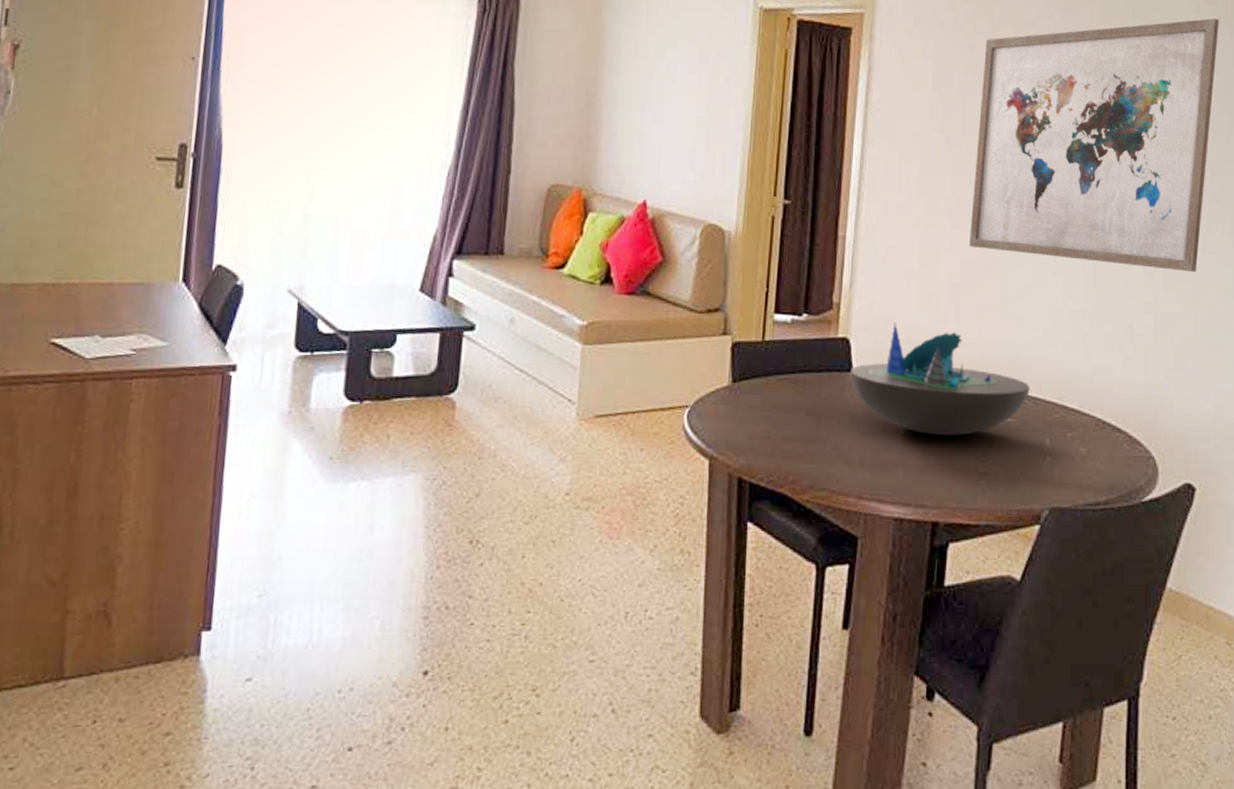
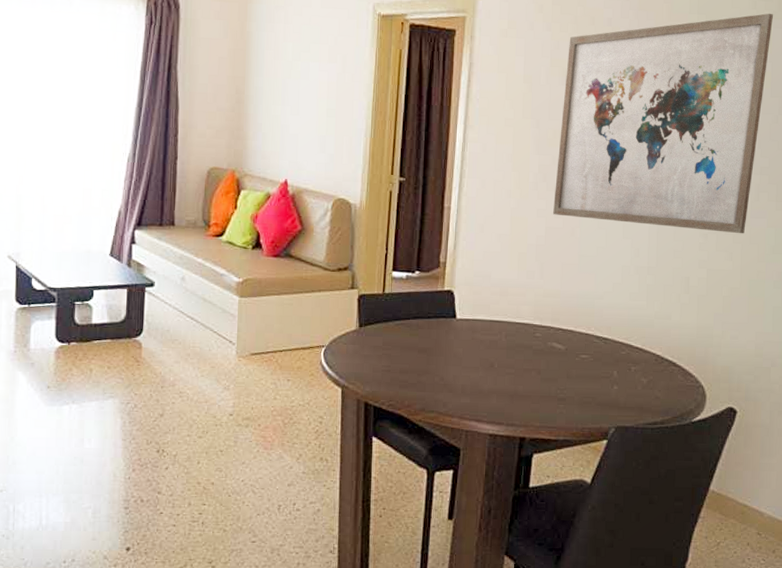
decorative bowl: present [850,321,1030,436] -> none [454,277,602,370]

